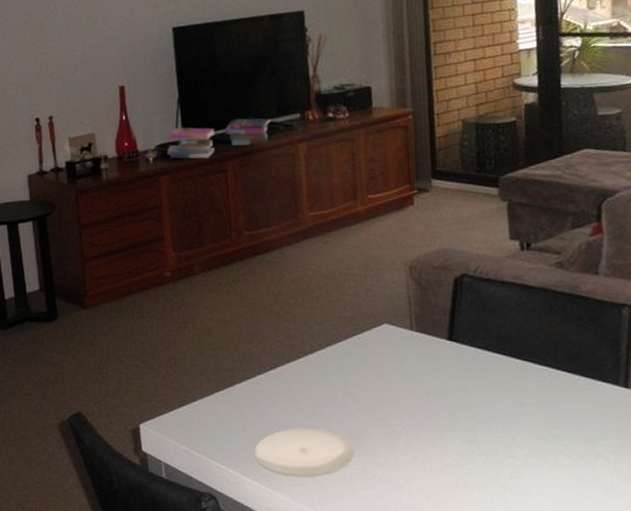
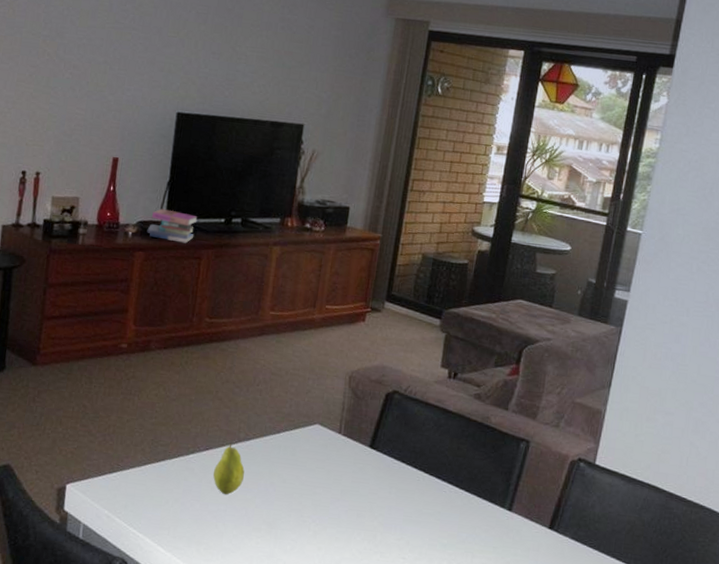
books: present [224,118,271,146] -> none [206,210,253,241]
plate: present [254,428,355,477] -> none [172,507,266,555]
fruit: none [285,356,318,414] -> present [213,442,245,495]

